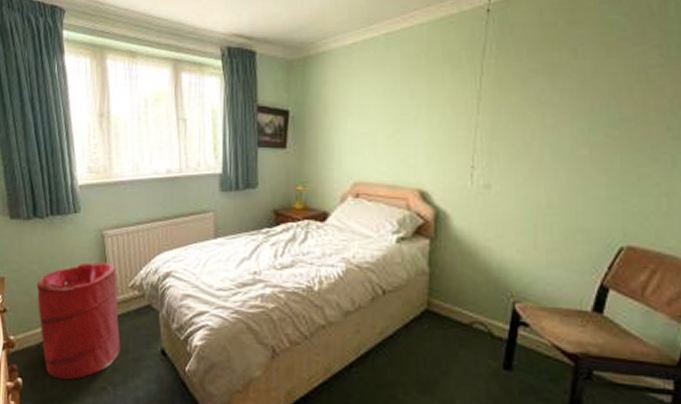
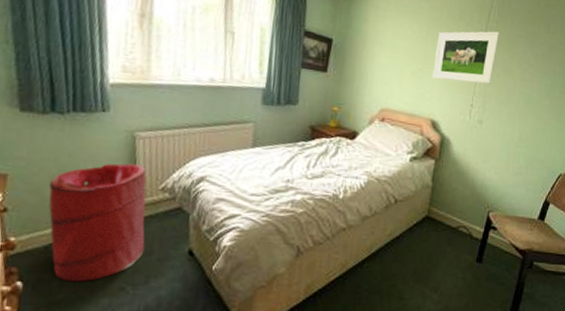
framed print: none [414,69,501,140] -> present [432,31,499,85]

